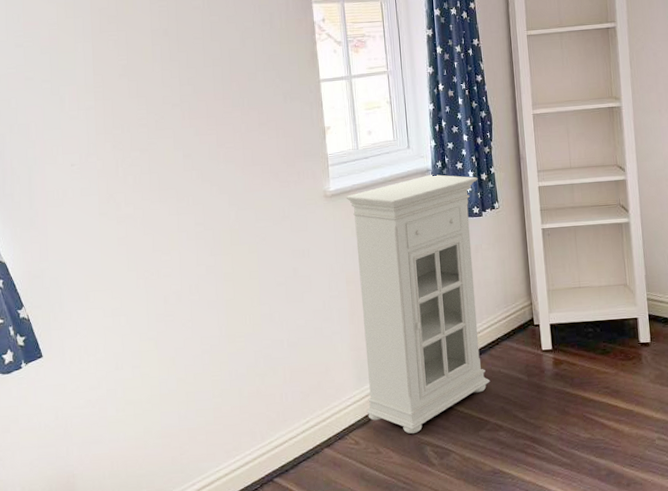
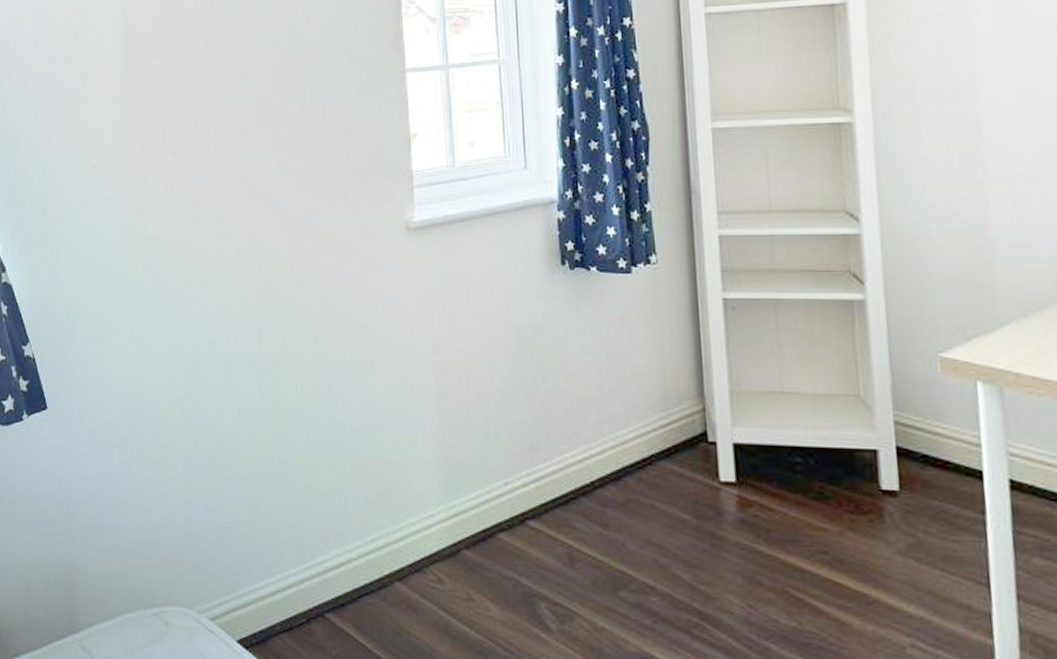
cabinet: present [346,174,491,434] -> none [435,207,639,579]

